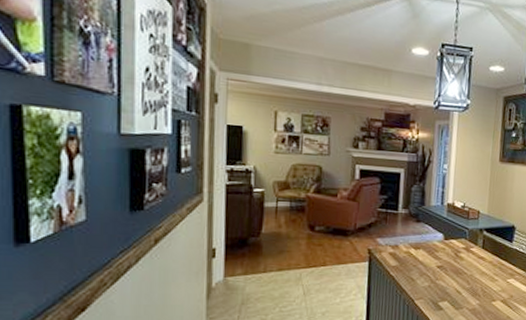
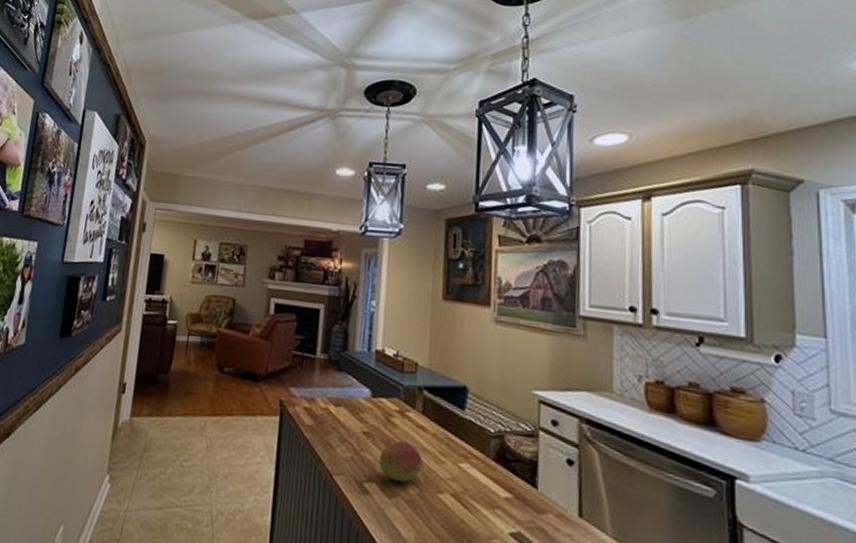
fruit: none [449,269,482,298] -> present [378,440,423,483]

